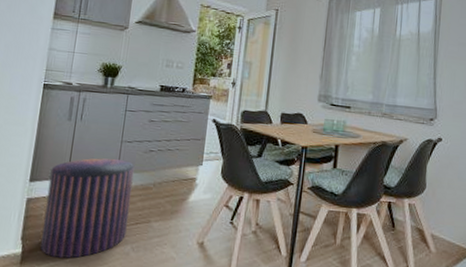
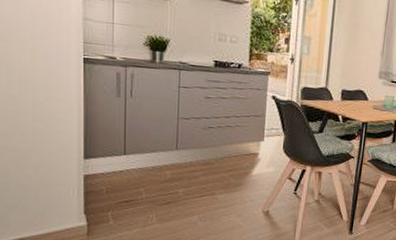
stool: present [40,158,135,259] -> none [105,135,194,229]

